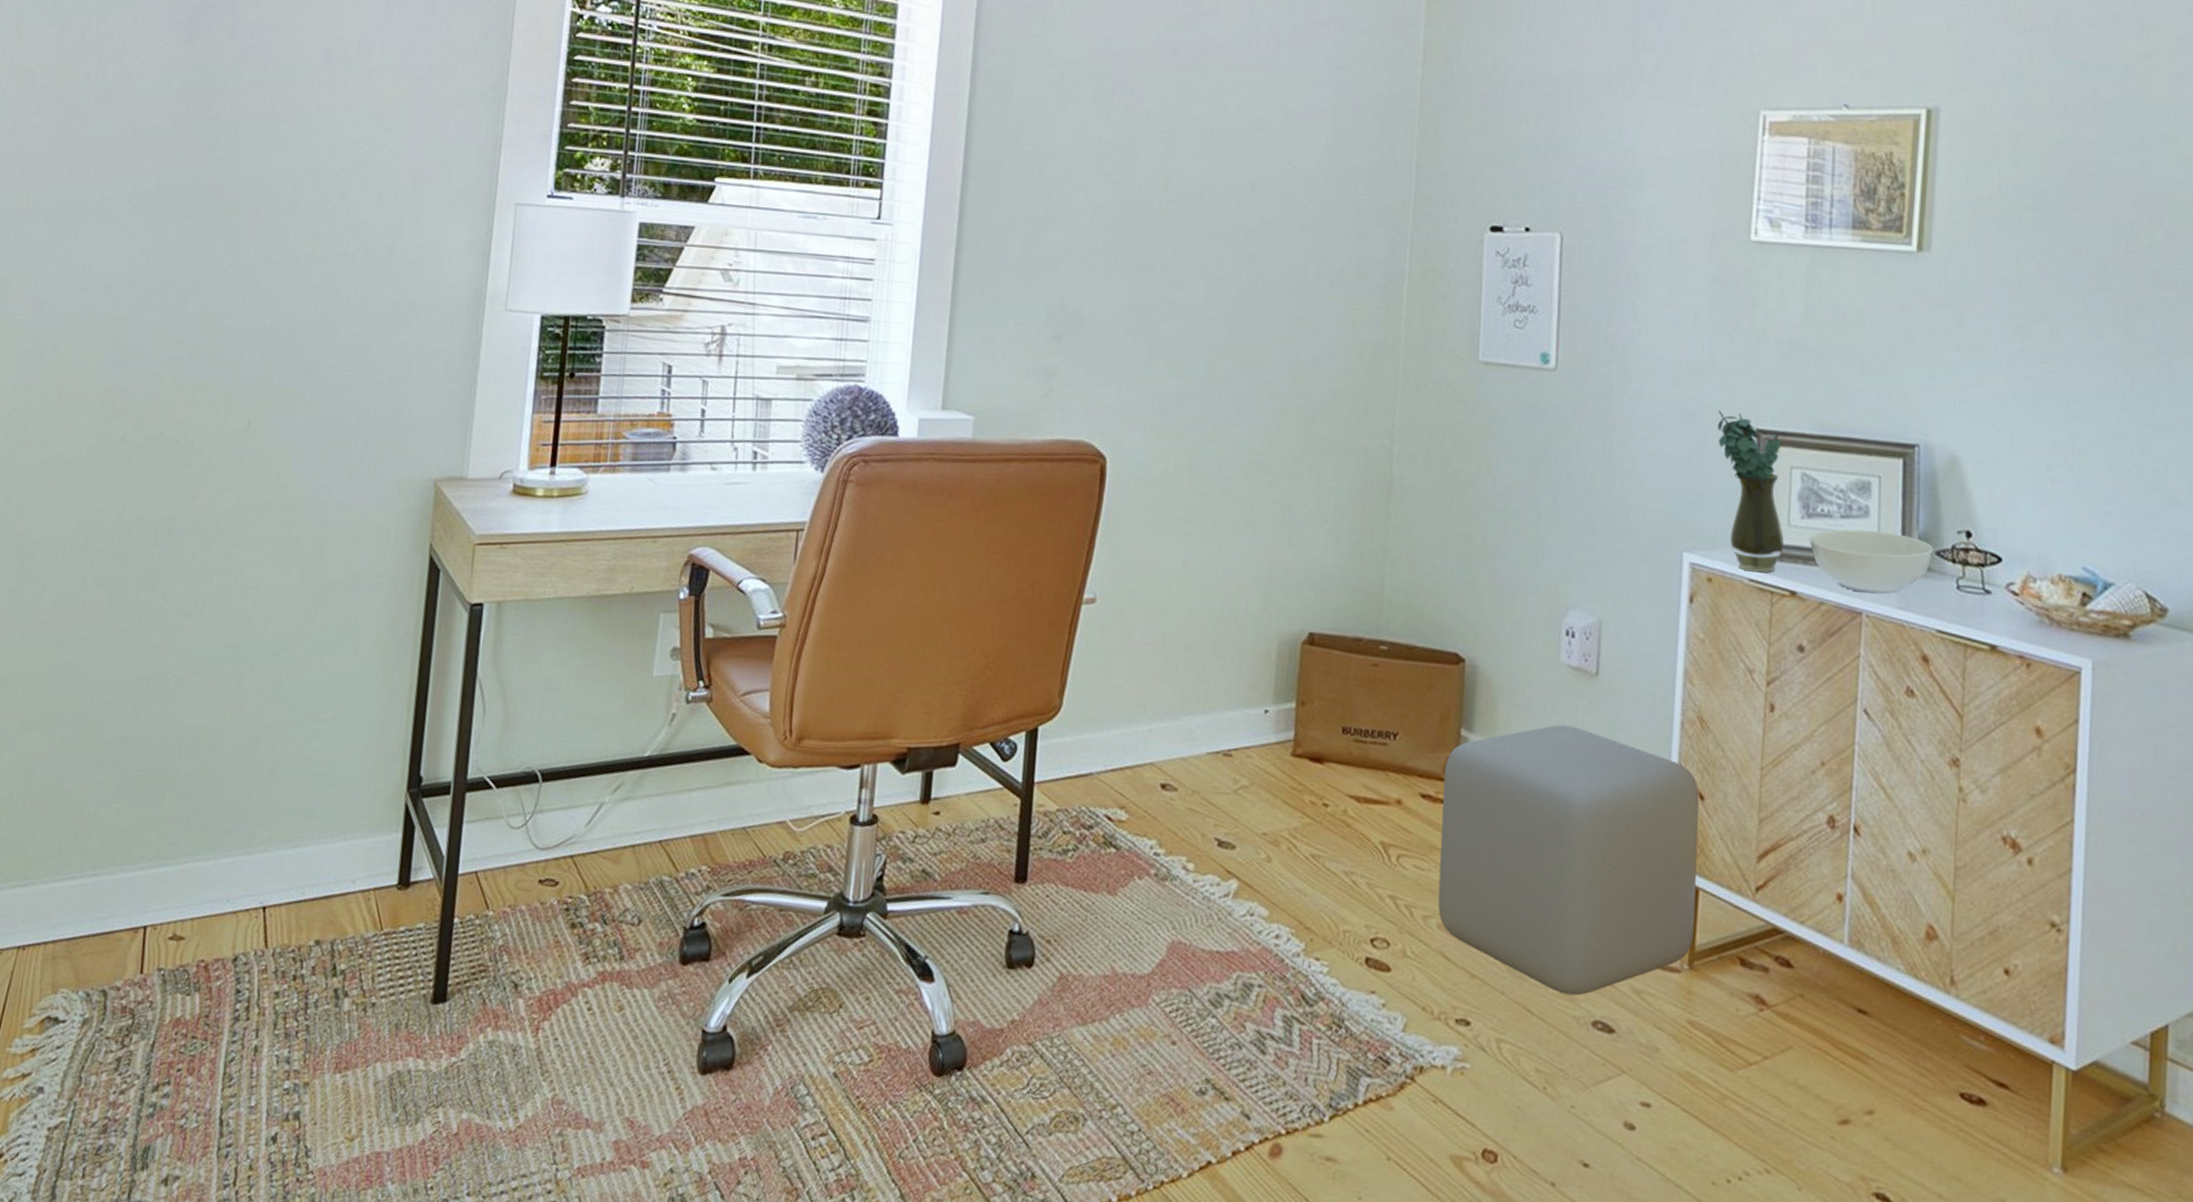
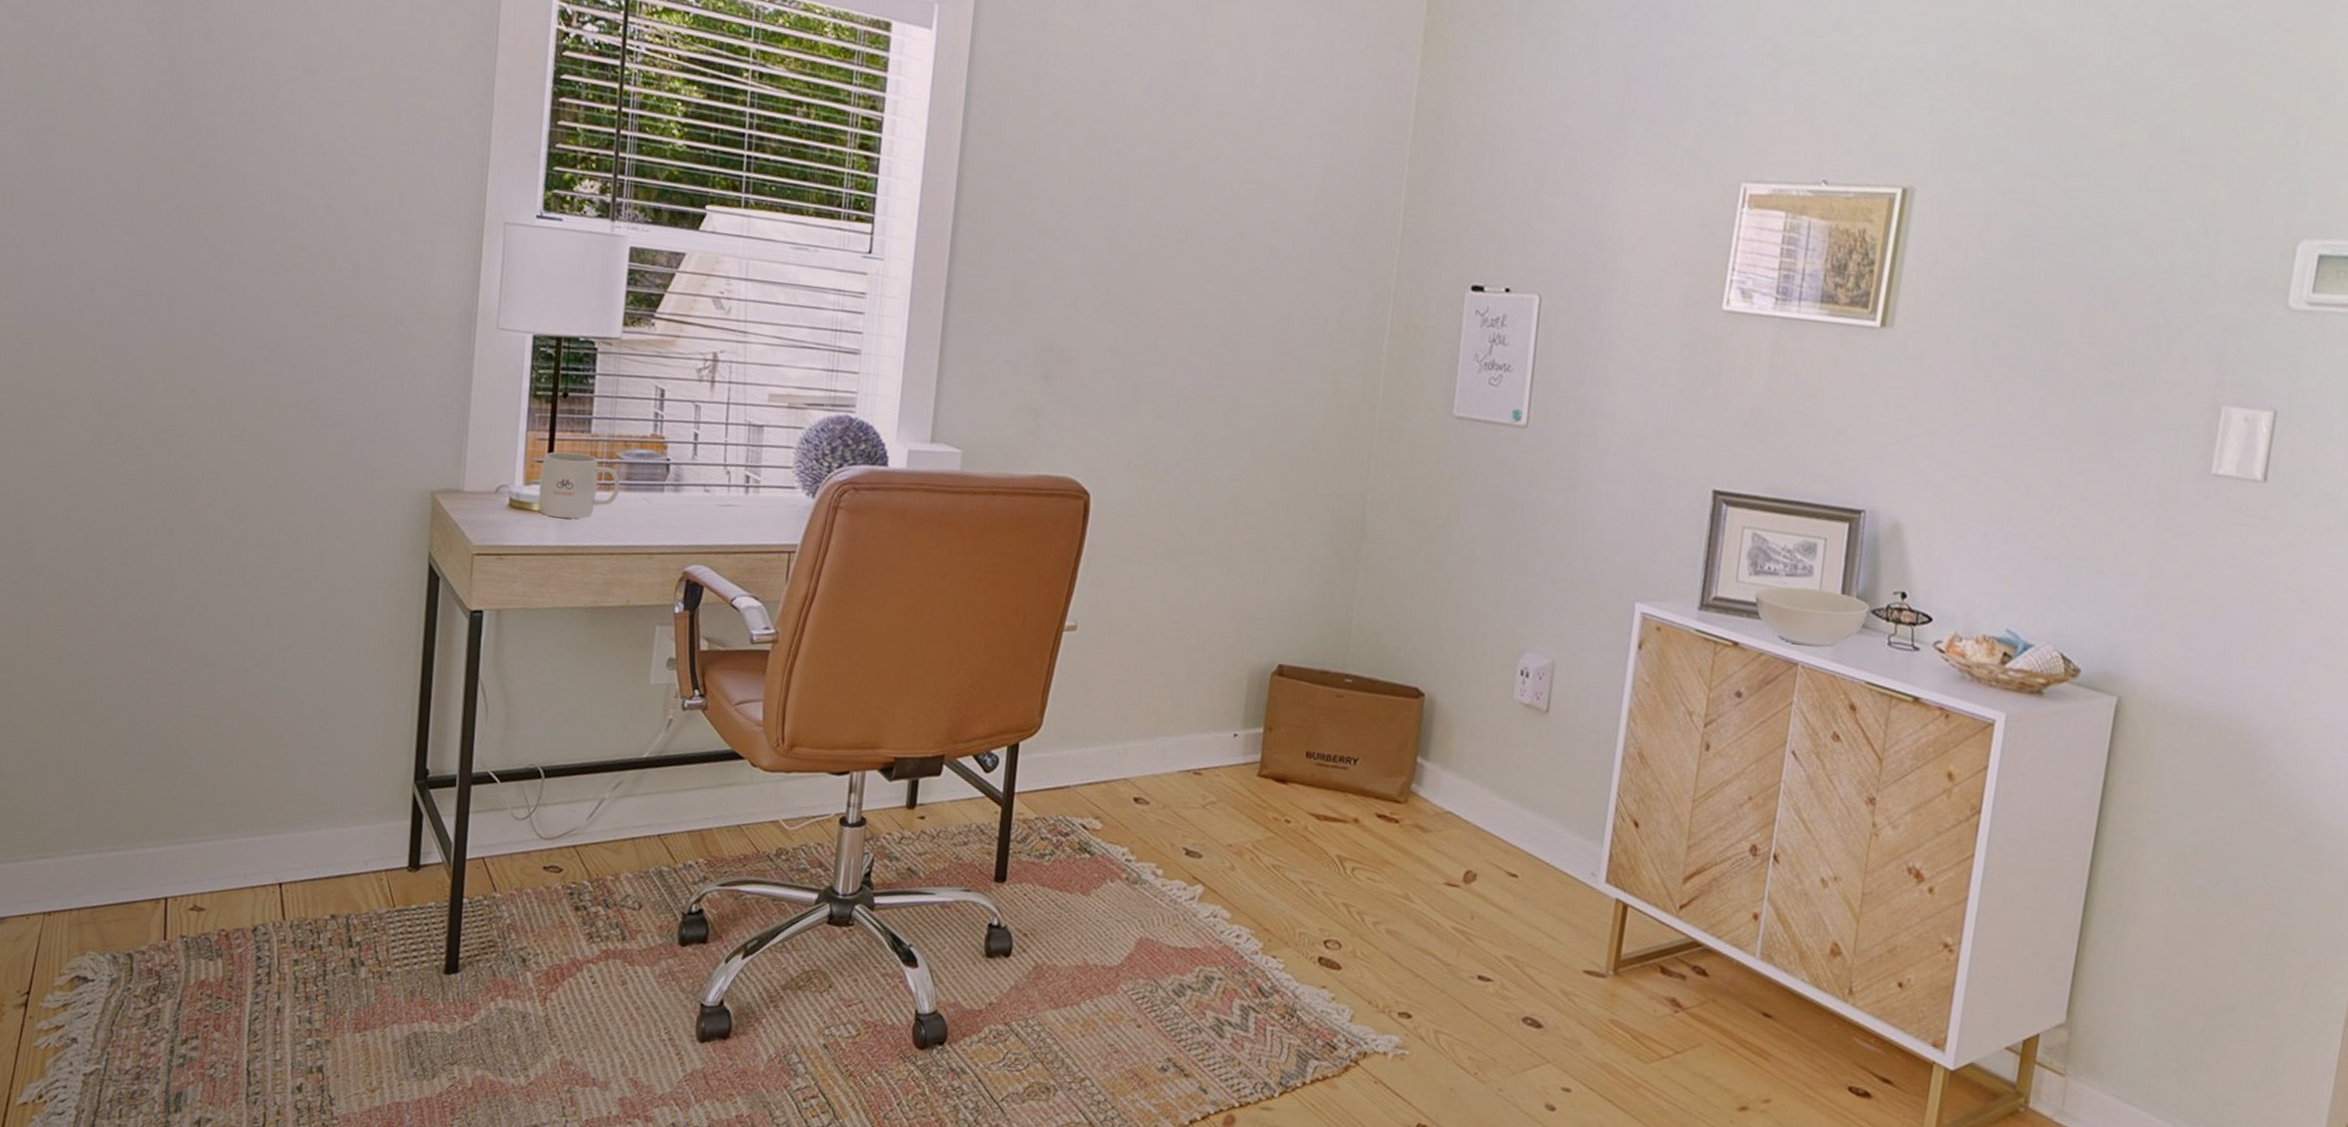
mug: none [542,433,626,504] -> present [538,451,621,519]
pouf: present [1437,724,1699,996] -> none [1387,756,1635,995]
vase: present [1717,410,1784,573] -> none [1676,471,1736,624]

